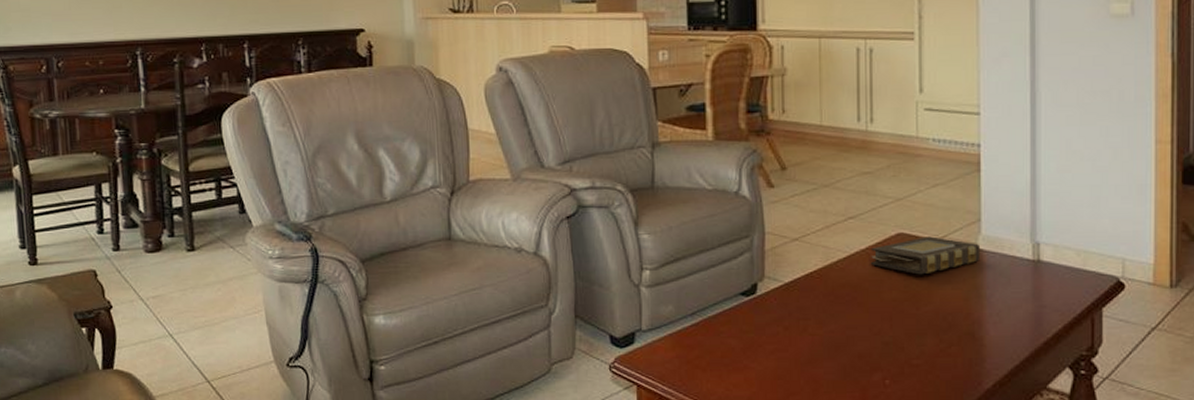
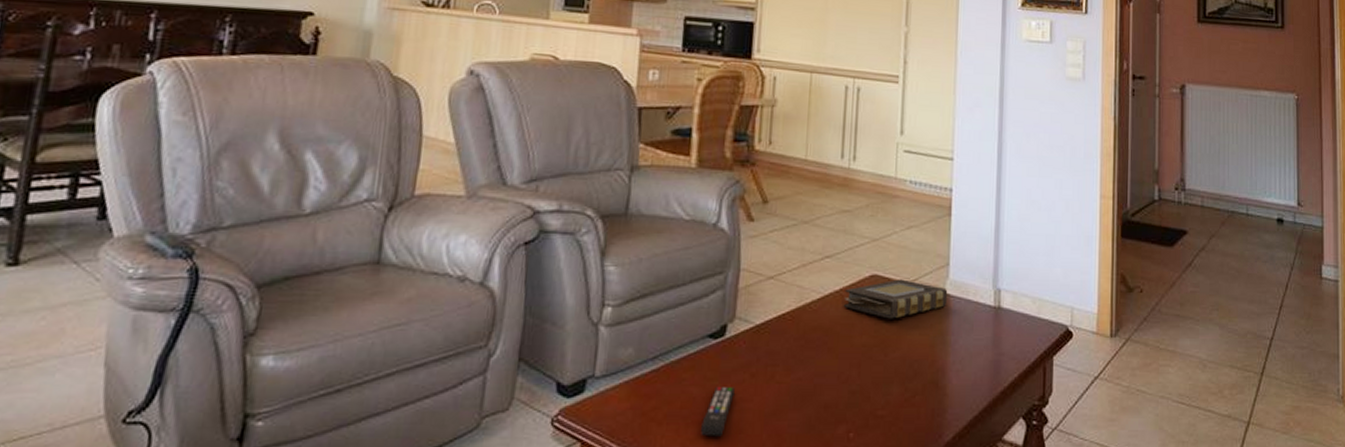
remote control: none [742,339,770,382] -> present [701,387,735,436]

